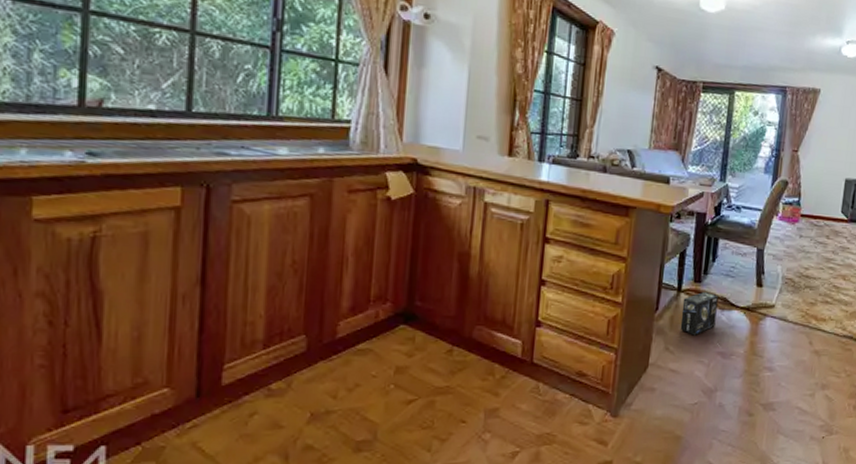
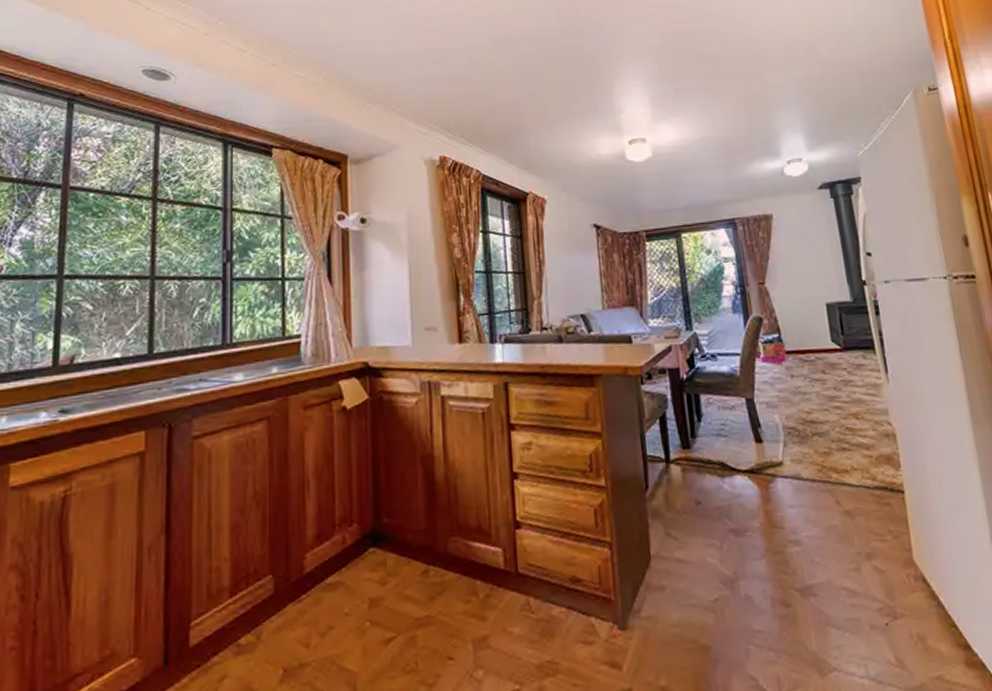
box: present [680,291,718,336] -> none [674,457,718,514]

